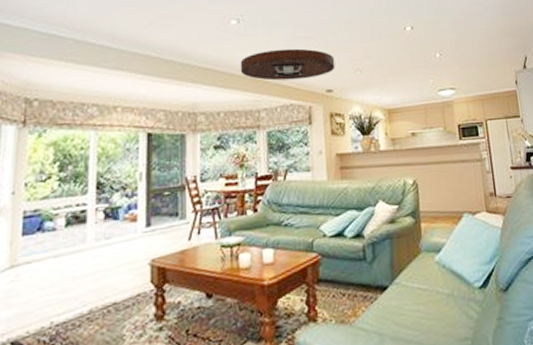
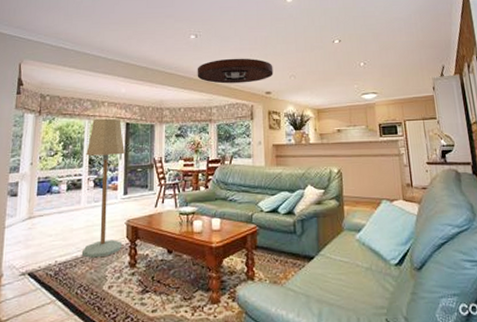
floor lamp: none [90,127,147,314] -> present [82,118,126,258]

